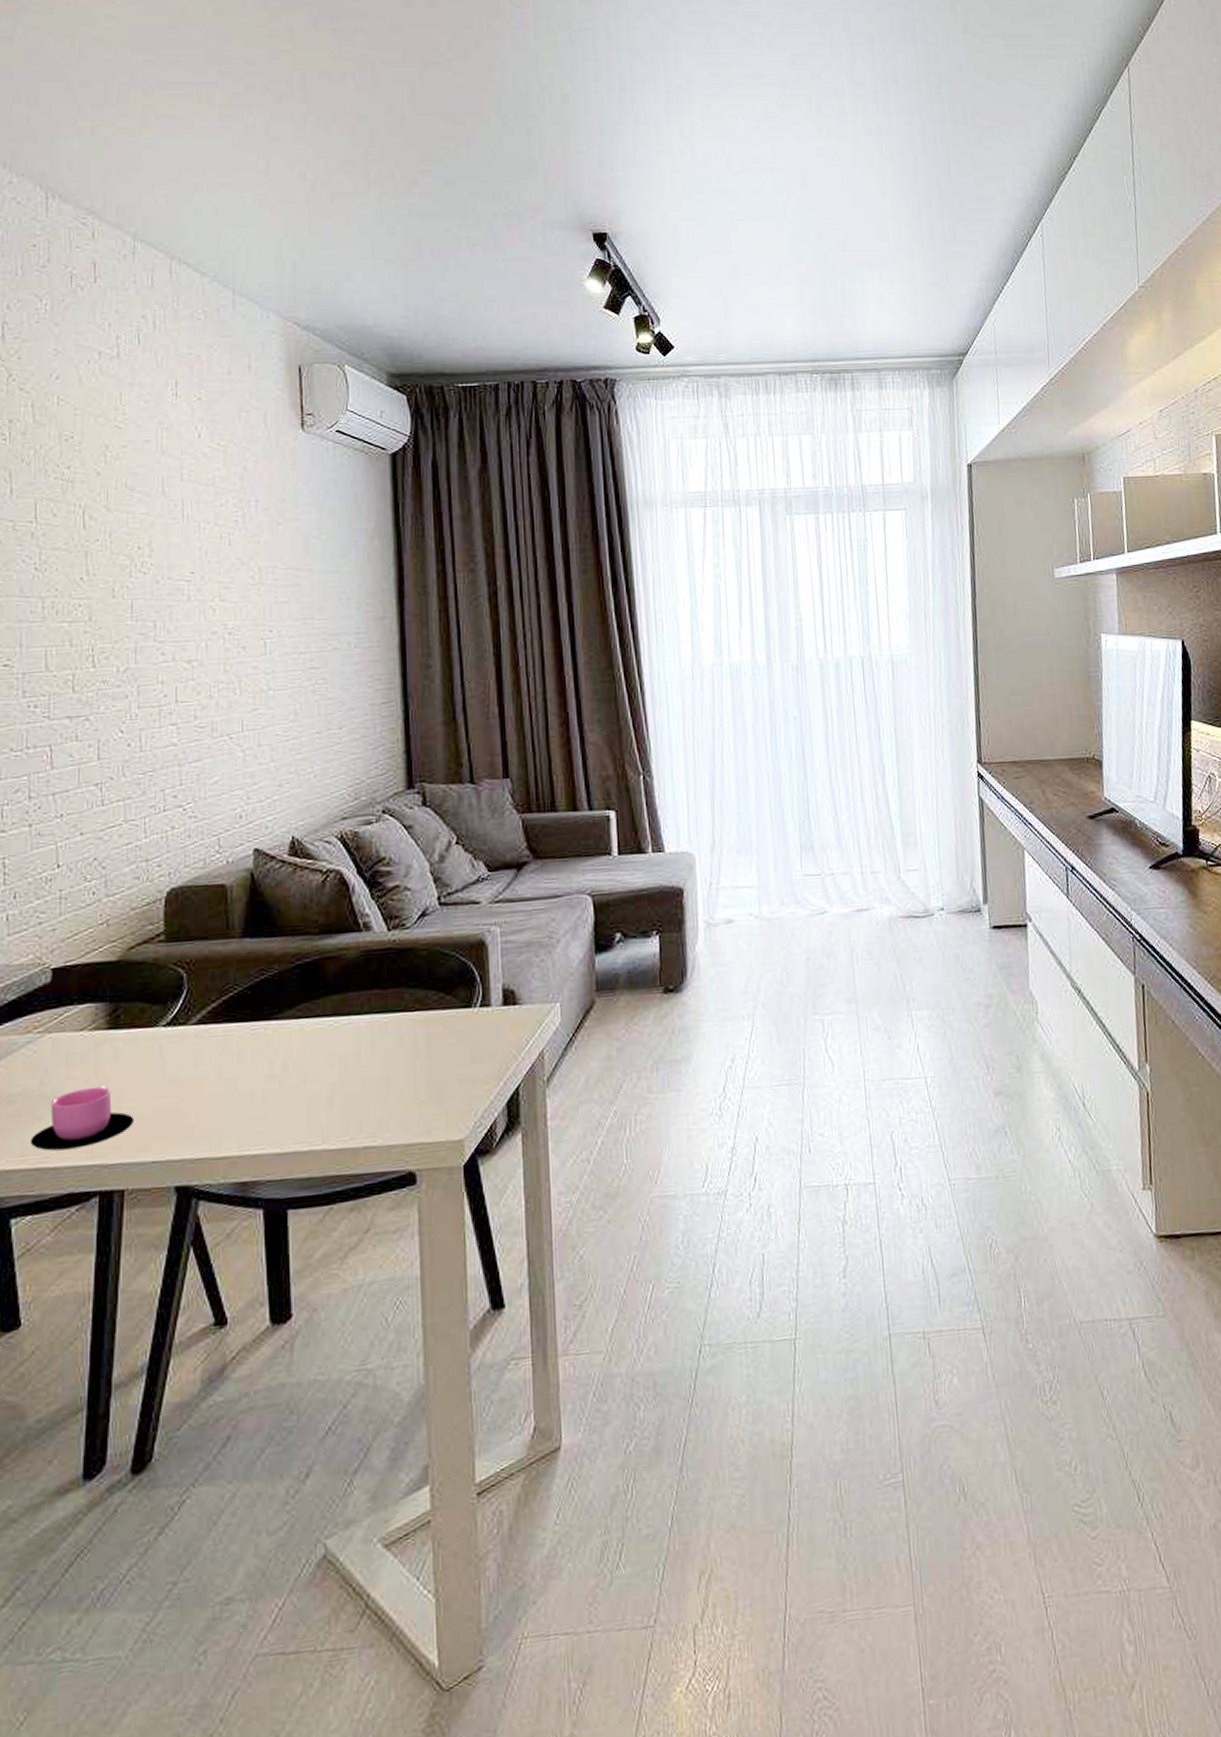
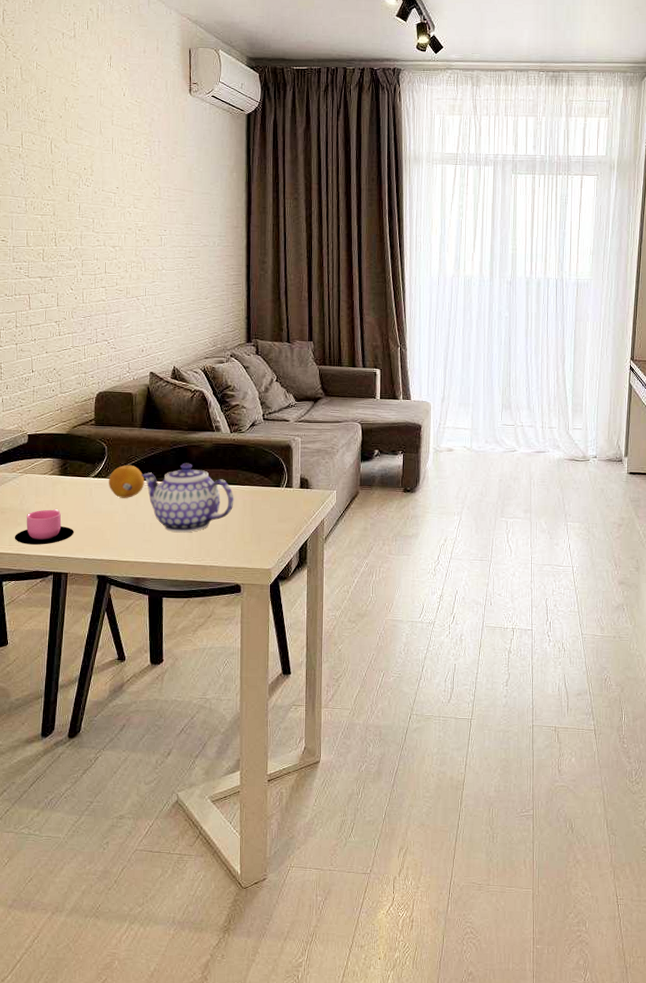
fruit: none [189,999,251,1055] -> present [108,465,145,498]
teapot: none [245,985,399,1100] -> present [141,462,234,533]

